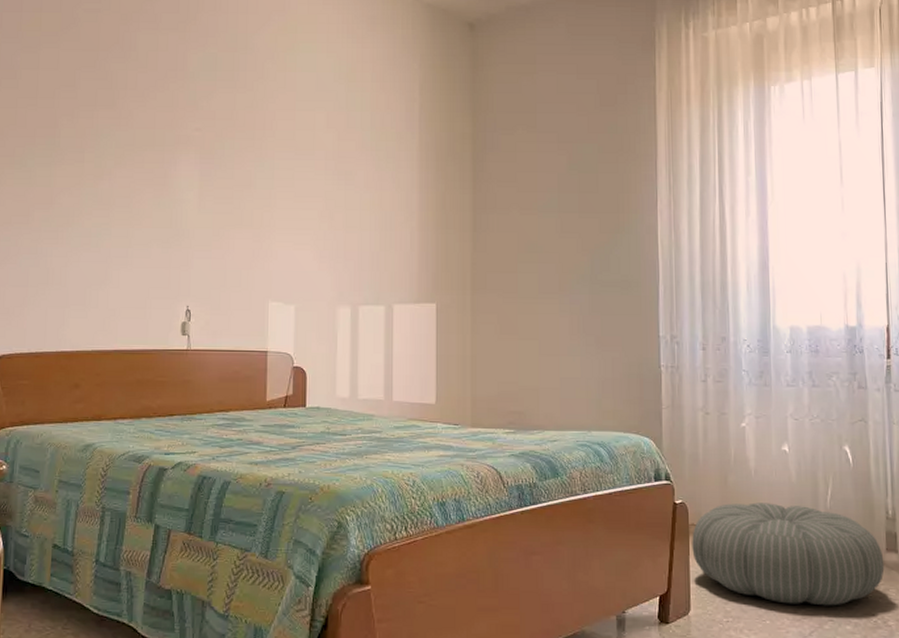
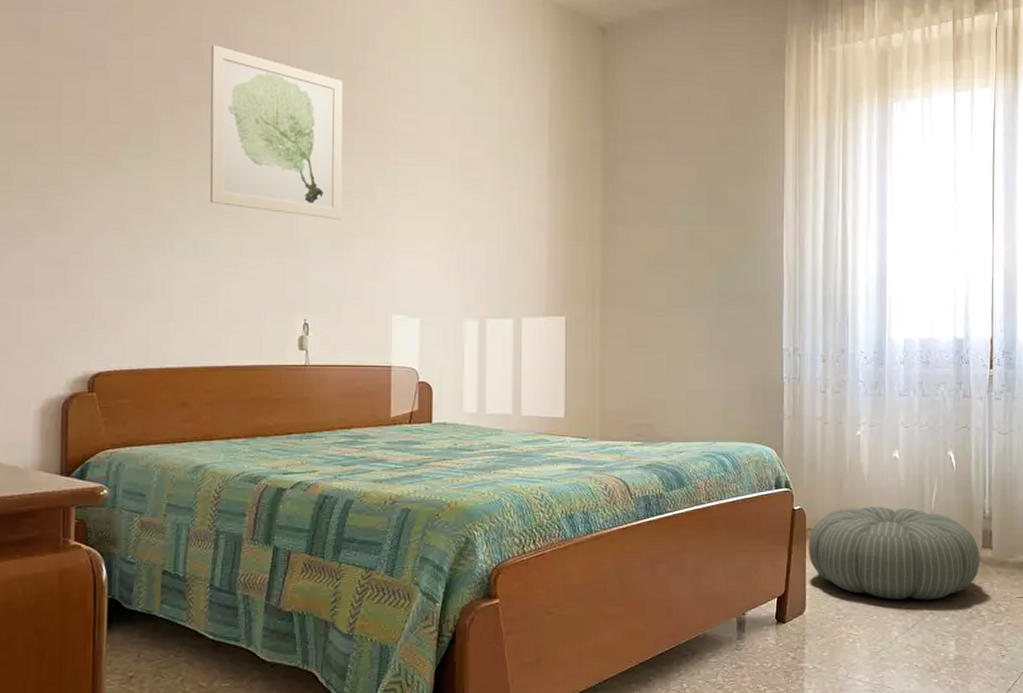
wall art: none [103,54,225,212] -> present [209,45,343,220]

